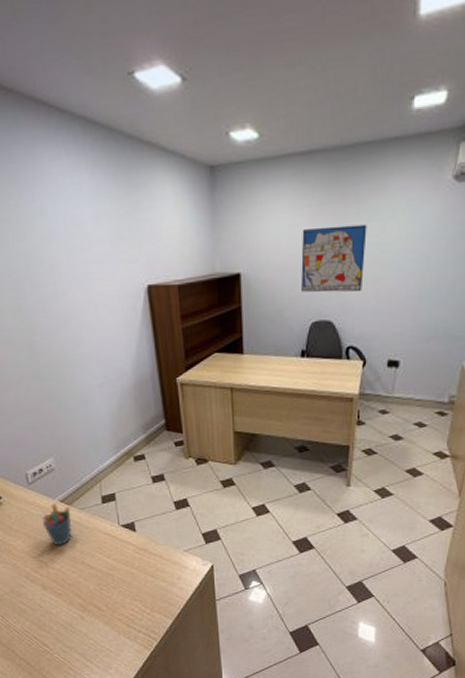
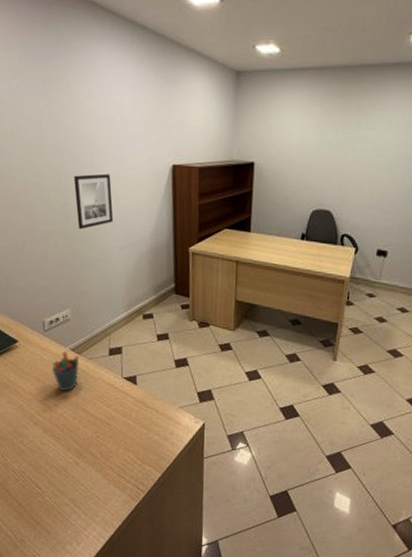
wall art: none [36,303,89,370] -> present [73,173,114,230]
wall art: present [301,224,367,293] -> none [306,130,366,187]

